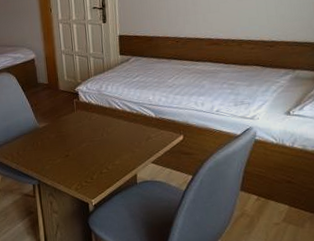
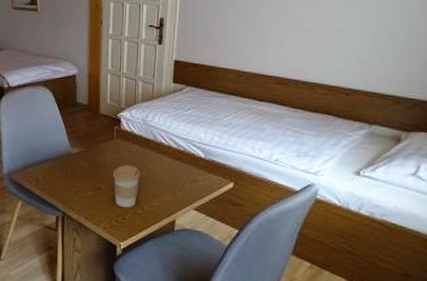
coffee cup: none [77,131,102,170] -> present [112,164,140,208]

